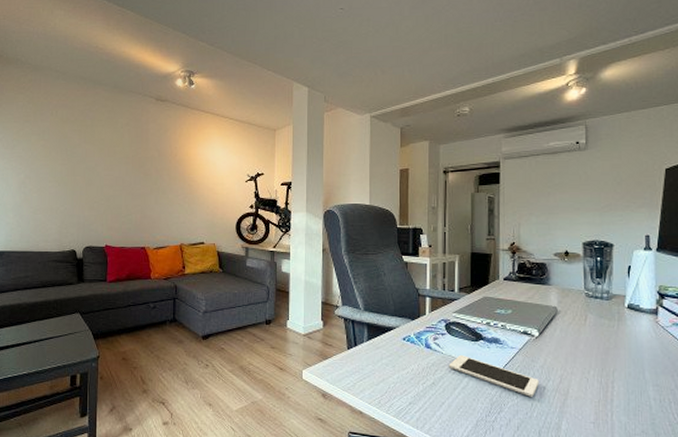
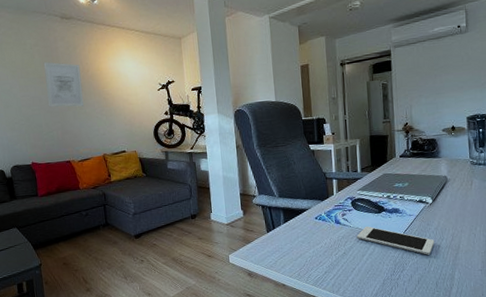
wall art: none [130,143,168,191] -> present [43,62,85,107]

